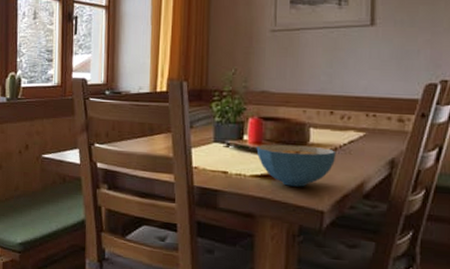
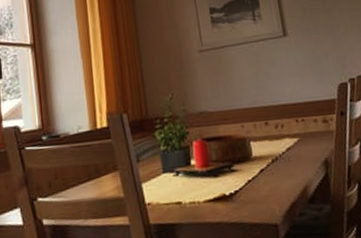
cereal bowl: present [256,144,337,187] -> none [205,159,278,205]

